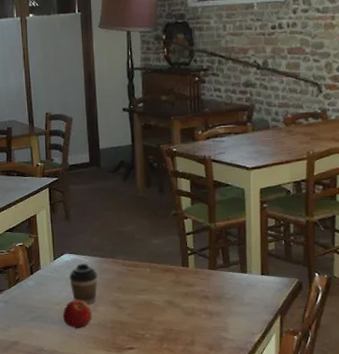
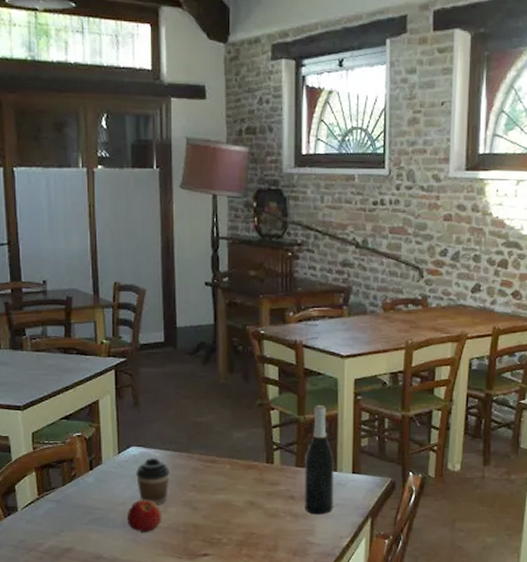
wine bottle: none [217,214,244,313] -> present [305,405,334,515]

